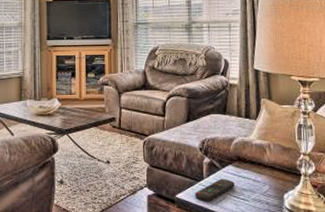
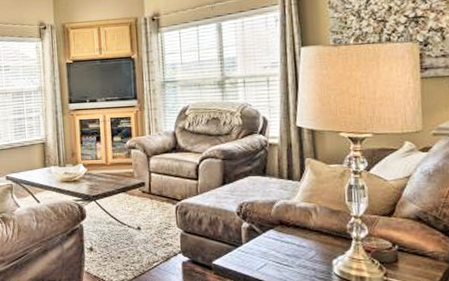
remote control: present [195,178,235,202] -> none [233,243,277,268]

